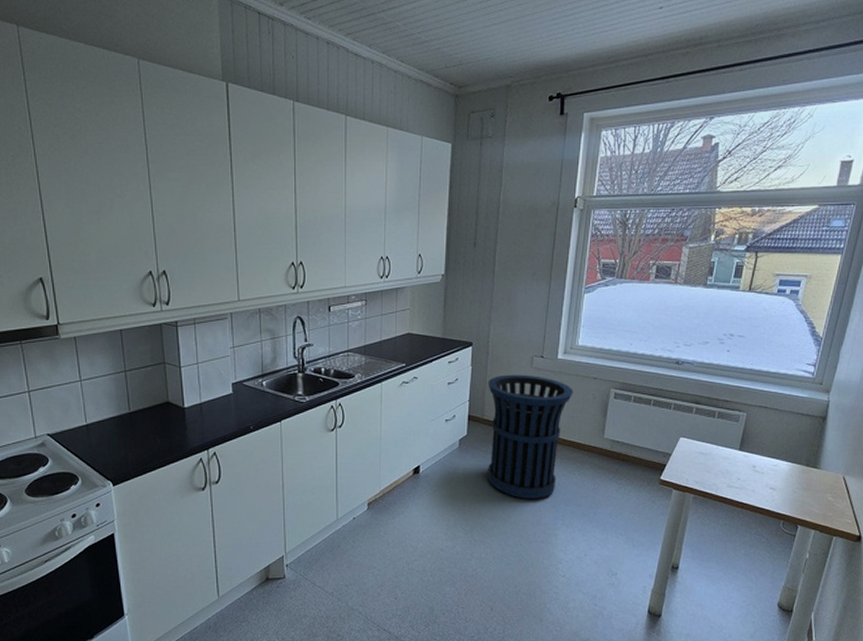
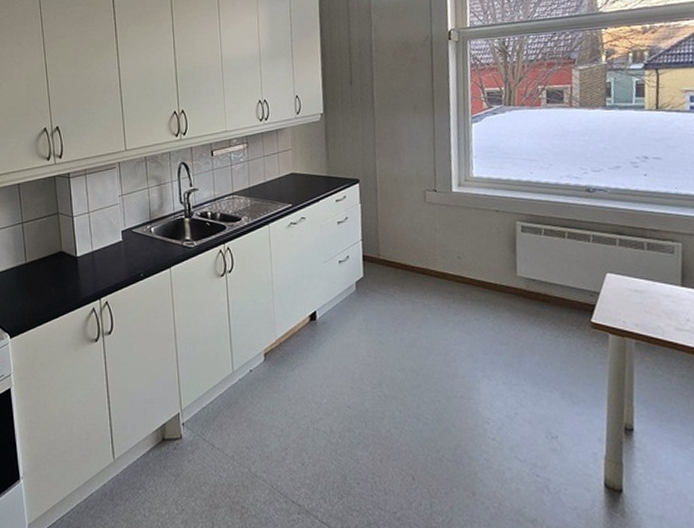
trash can: present [488,374,574,500] -> none [380,210,475,348]

